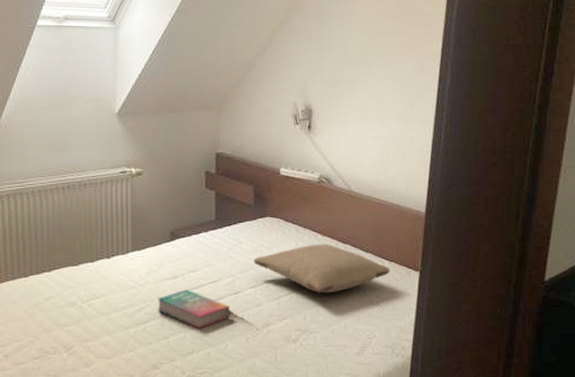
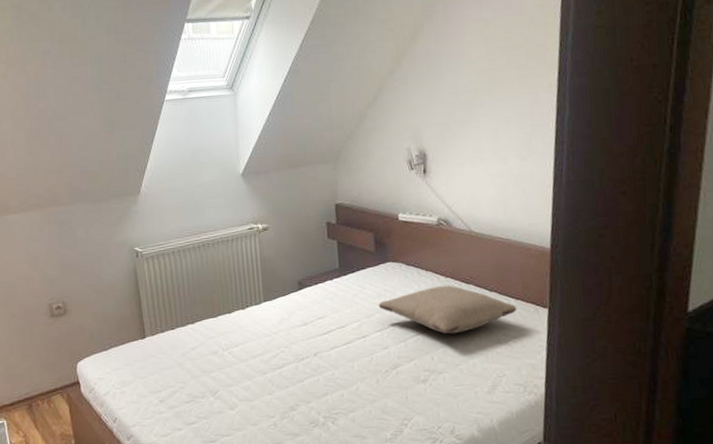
book: present [158,289,230,329] -> none [291,335,359,372]

